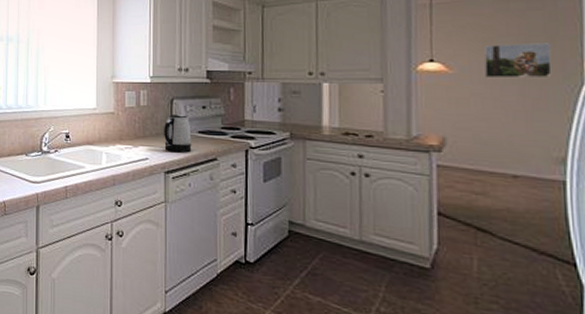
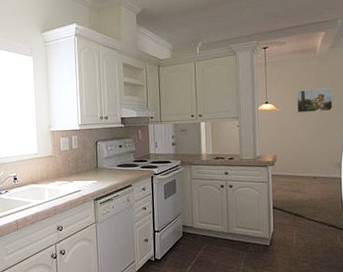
kettle: present [164,113,192,153] -> none [92,153,113,183]

